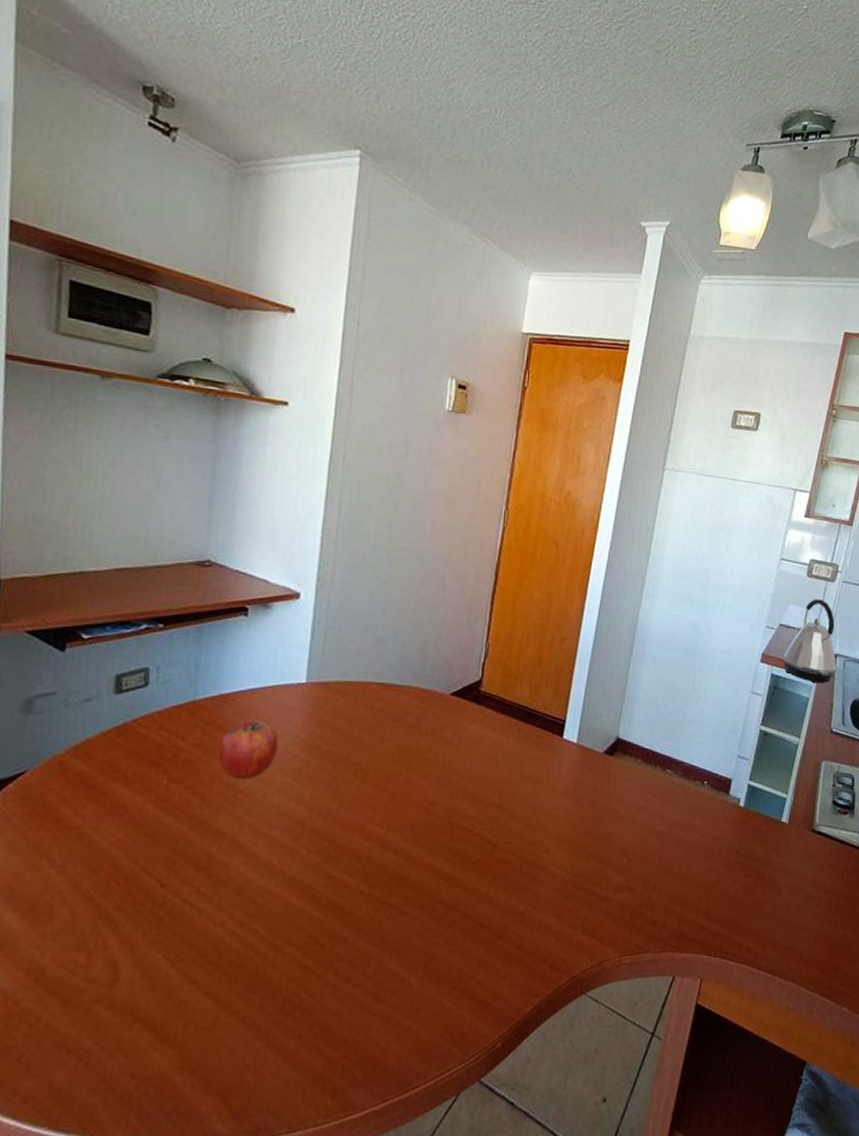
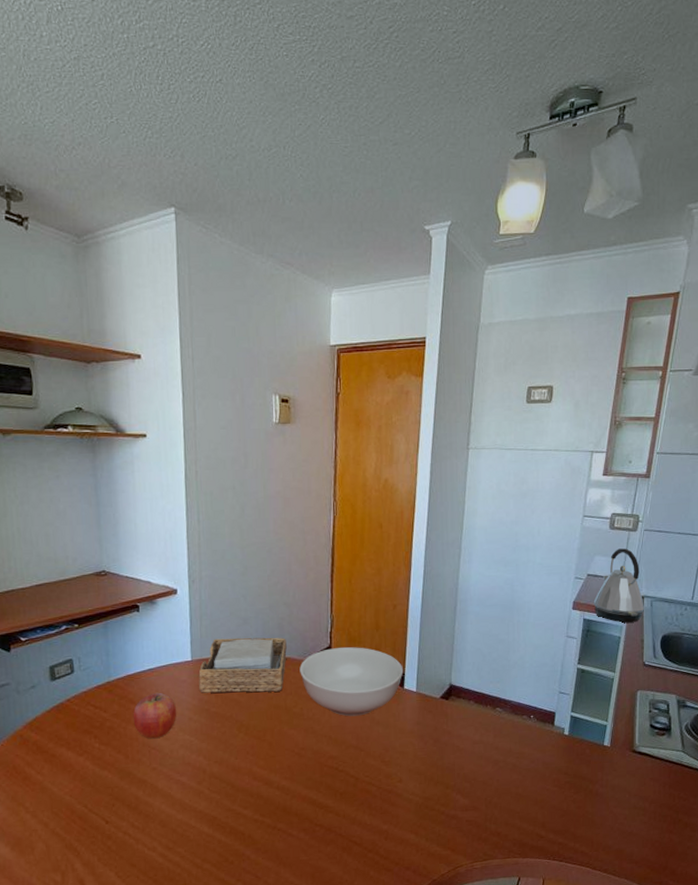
napkin holder: none [311,658,429,732] -> present [198,637,287,693]
bowl: none [440,683,565,768] -> present [300,647,404,717]

